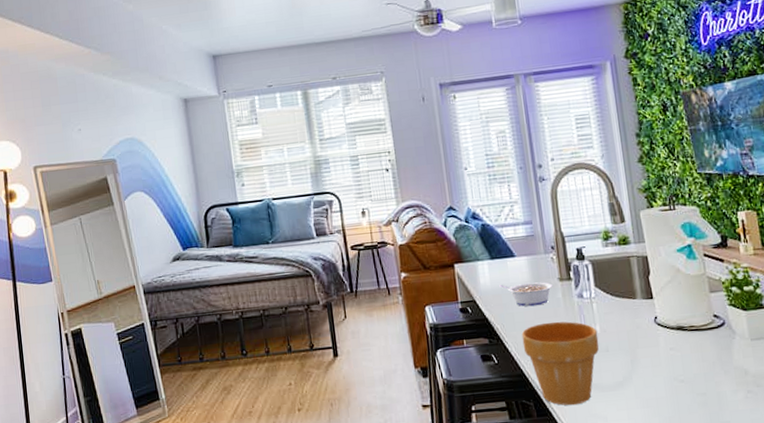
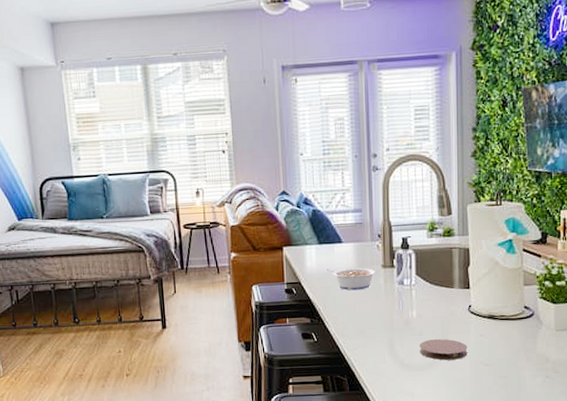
flower pot: present [521,321,599,406] -> none [342,305,414,382]
coaster: none [607,354,660,378] -> present [419,339,467,360]

